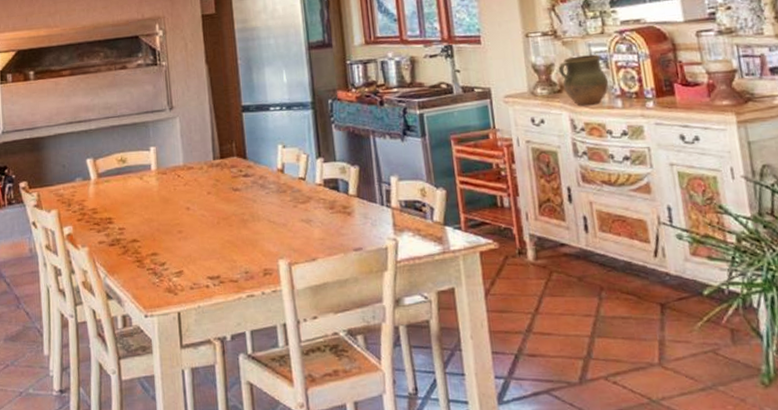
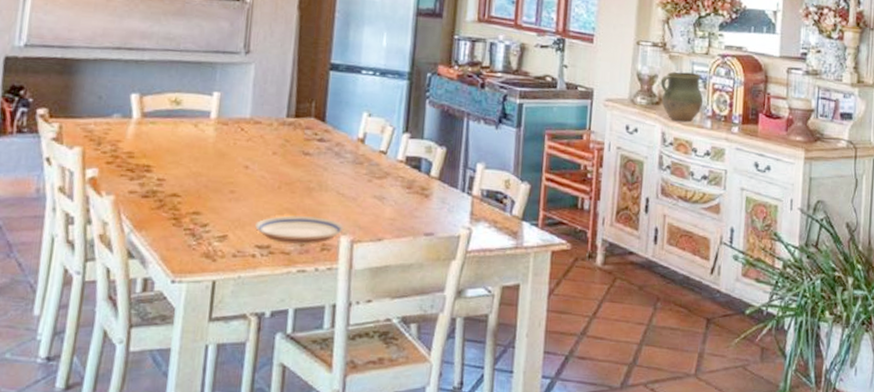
plate: none [204,244,281,272] -> present [255,215,344,244]

